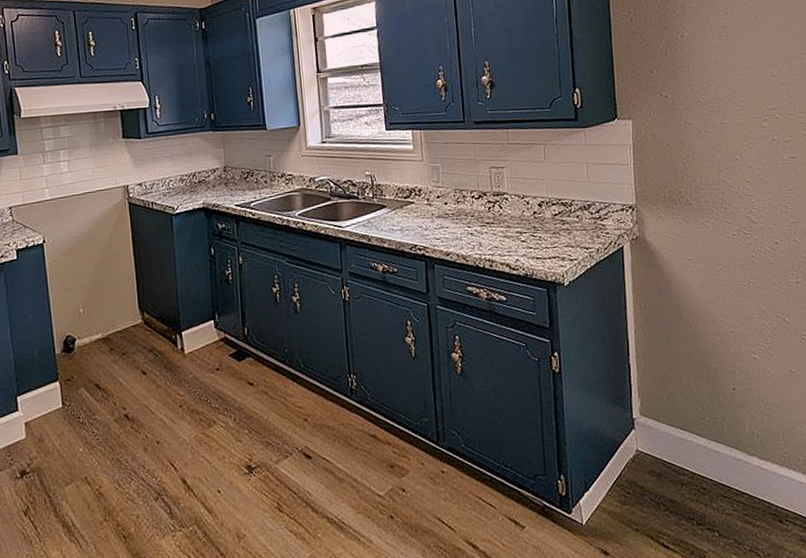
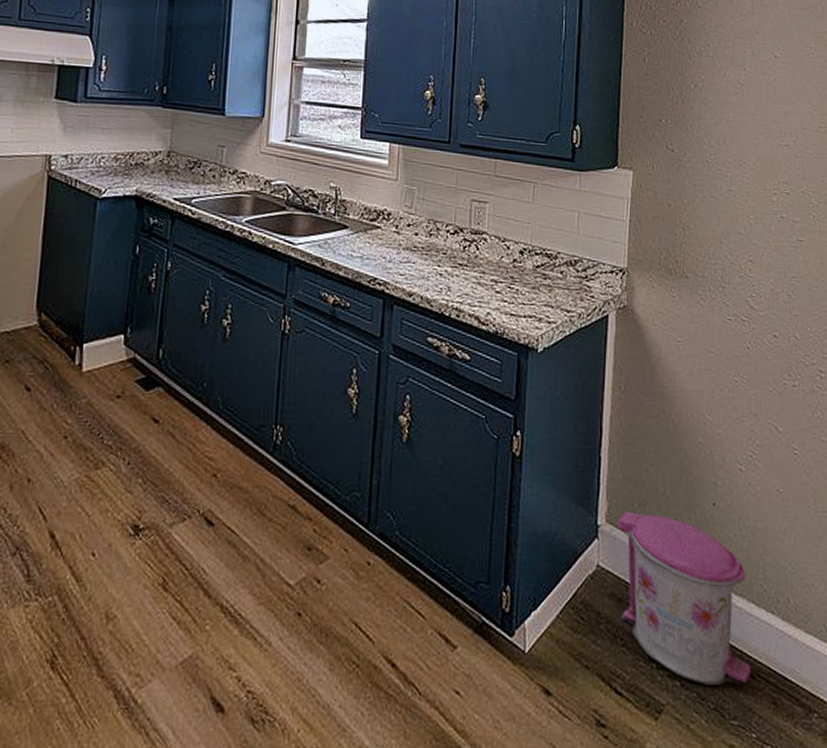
trash can: none [650,403,779,533] -> present [617,511,751,687]

